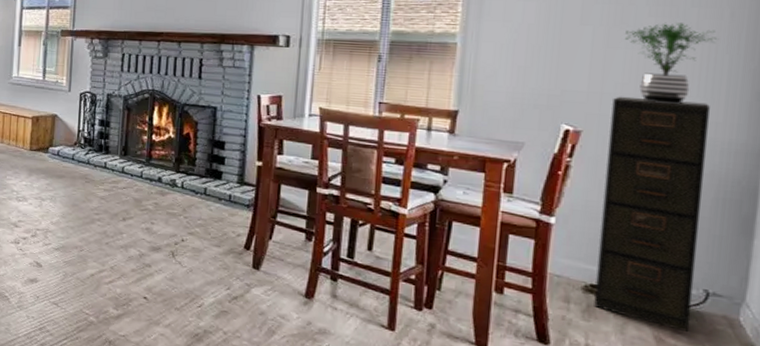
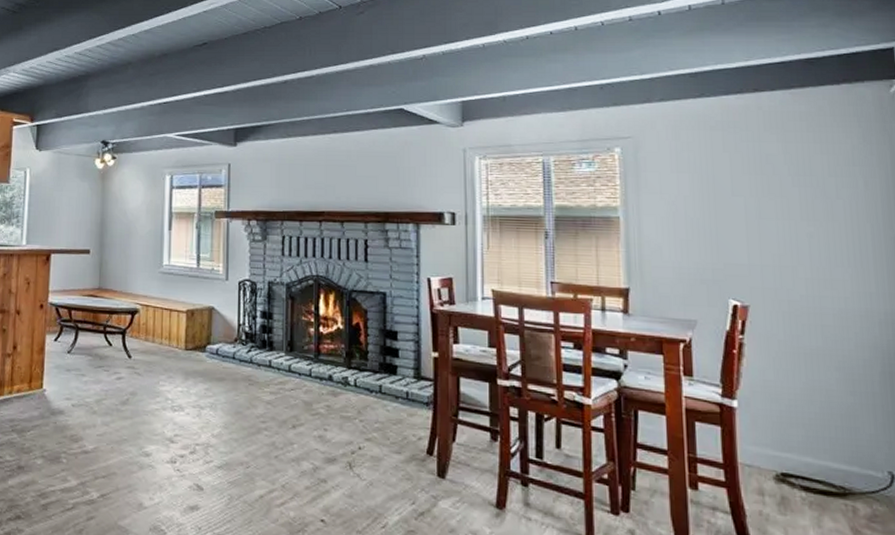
filing cabinet: present [594,96,710,332] -> none [773,268,883,520]
potted plant: present [625,22,716,104] -> none [774,192,856,275]

